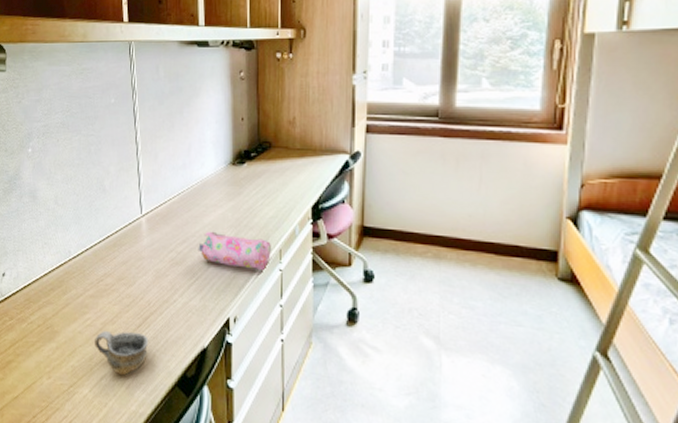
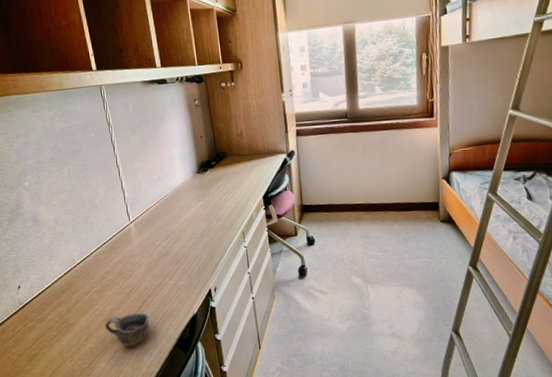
pencil case: present [198,231,271,271] -> none [179,225,237,250]

